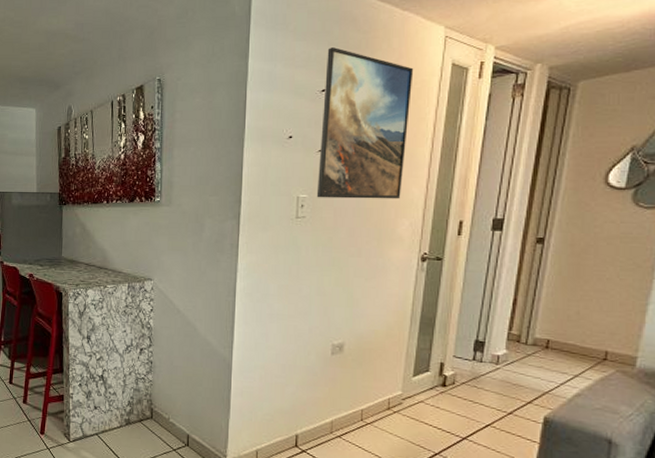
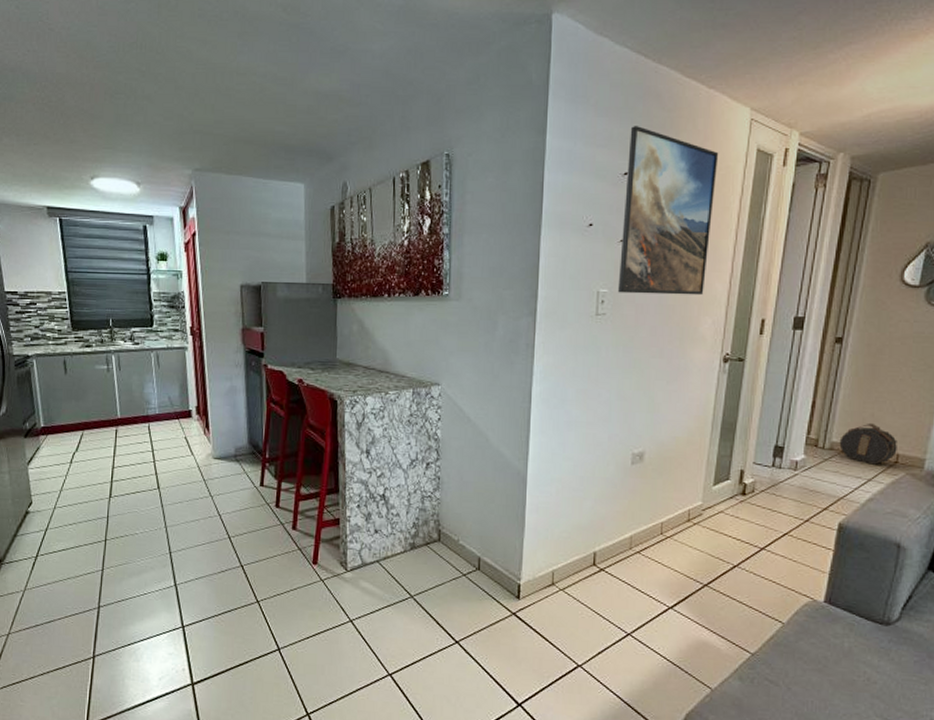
hat box: none [543,320,606,361] -> present [839,422,897,465]

